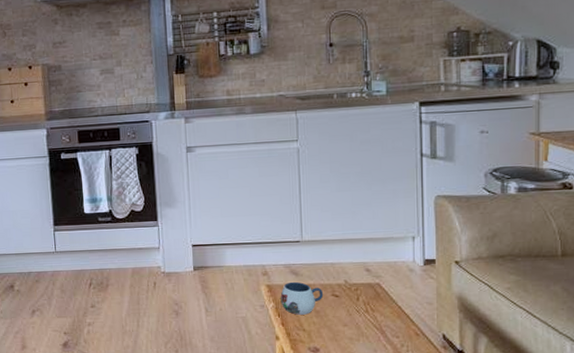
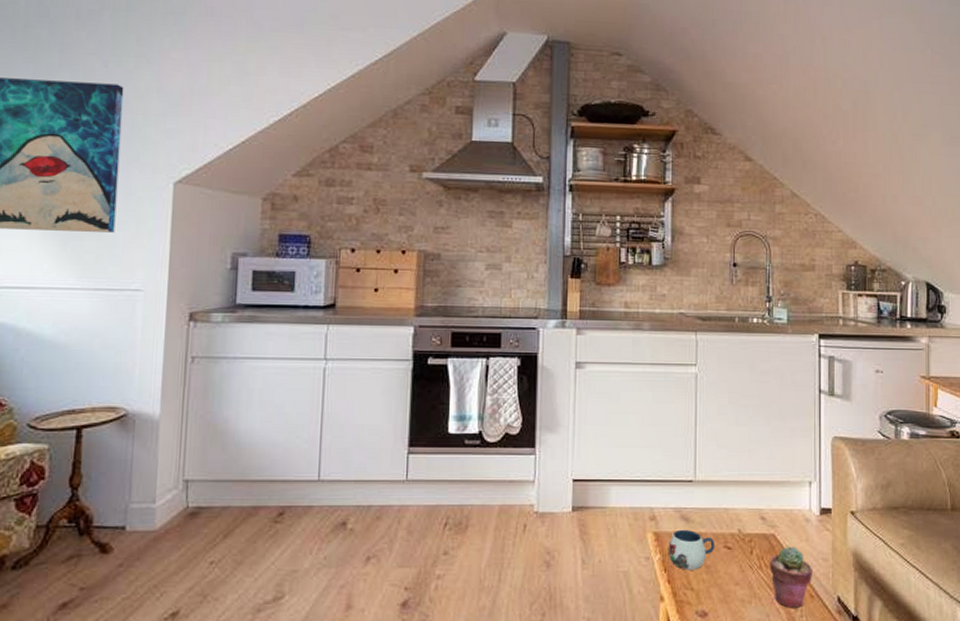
potted succulent: none [375,293,418,344] -> present [769,546,813,608]

